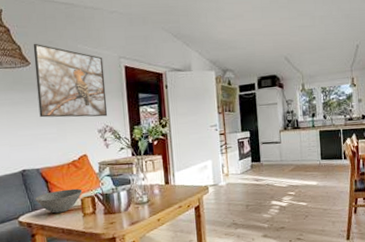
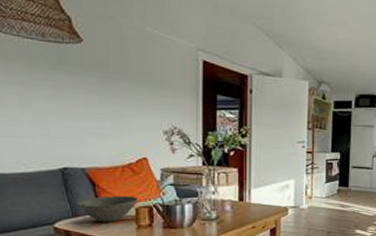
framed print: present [33,43,108,118] -> none [88,16,177,117]

